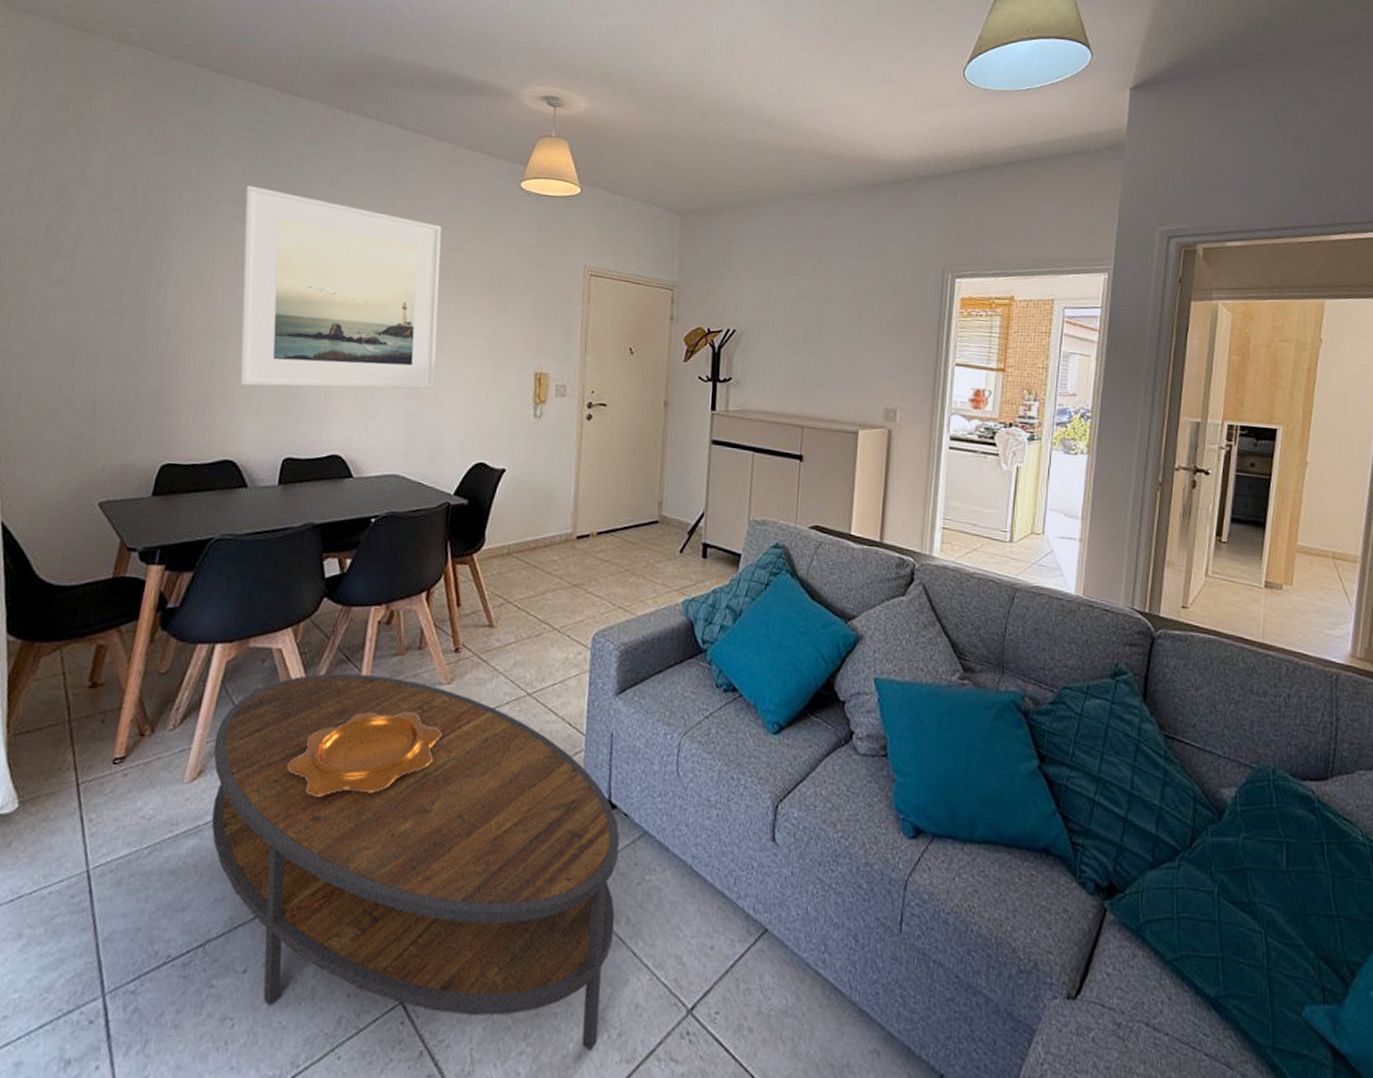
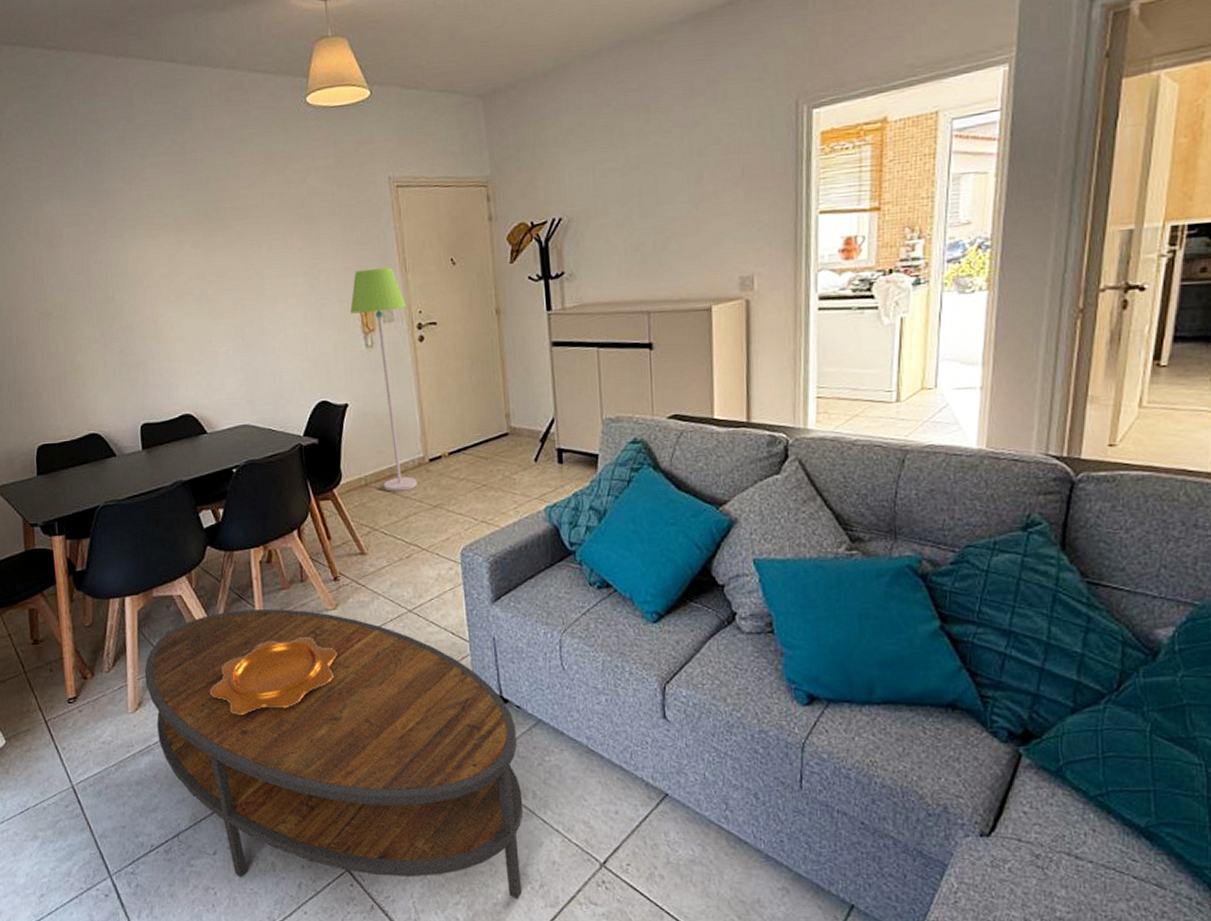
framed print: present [239,185,442,389] -> none [40,157,263,361]
floor lamp: none [525,344,581,566] -> present [350,267,417,492]

